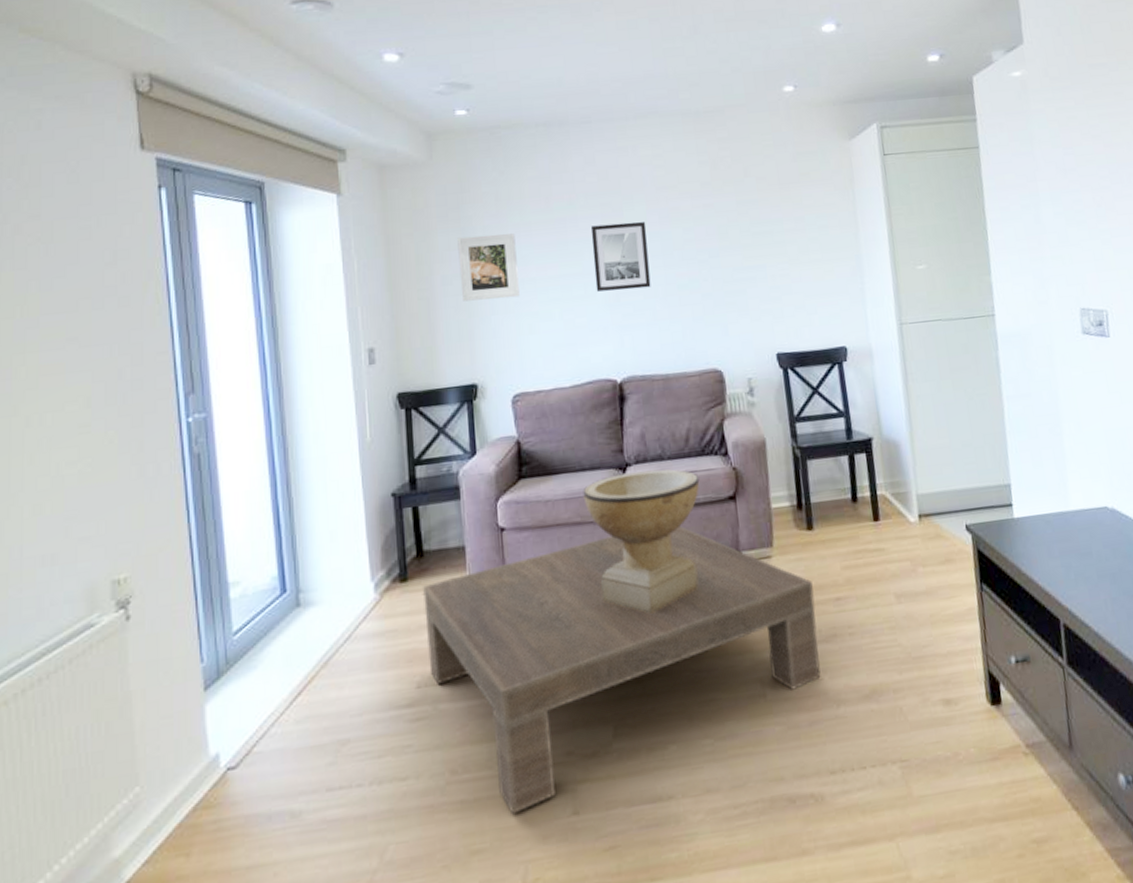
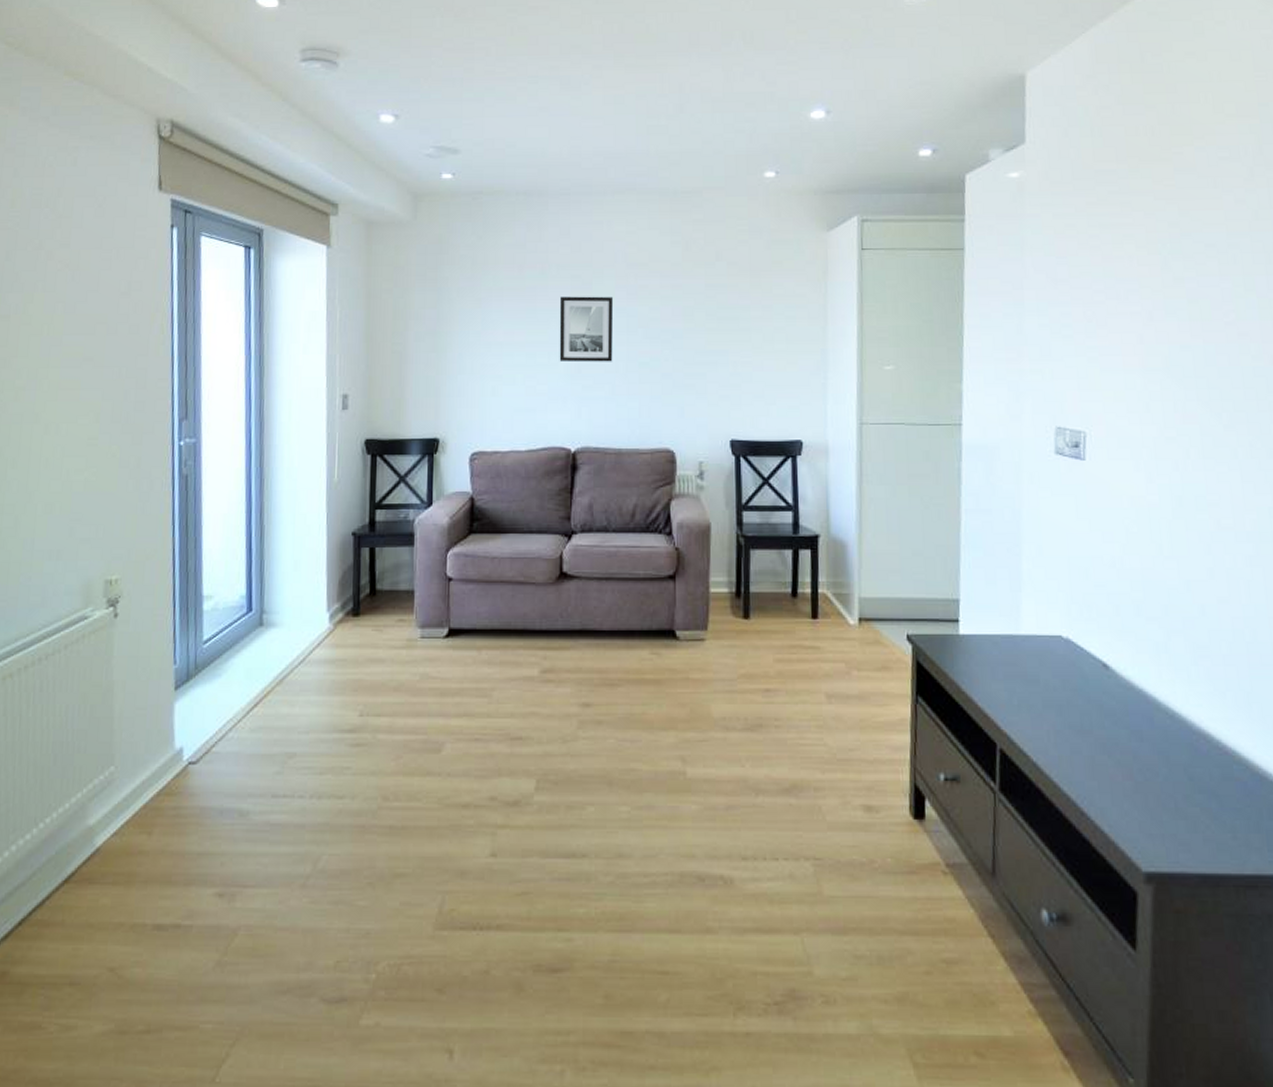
coffee table: present [423,525,821,815] -> none [372,597,744,847]
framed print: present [457,233,520,302] -> none [432,296,487,360]
decorative bowl: present [582,469,700,613] -> none [528,540,642,678]

